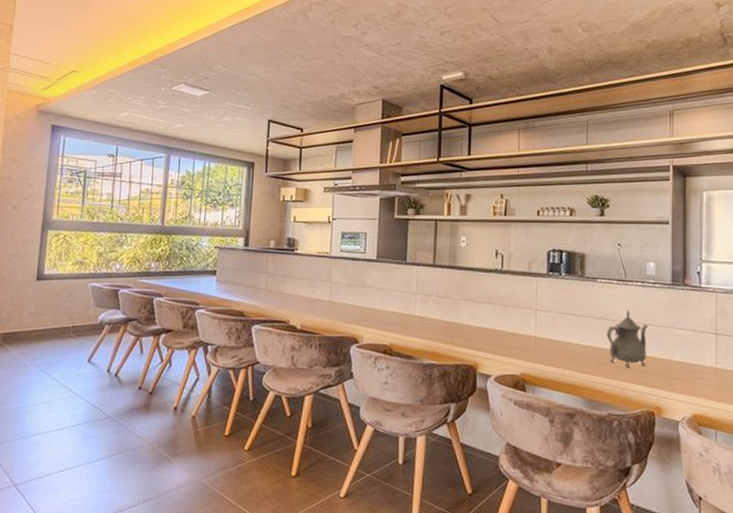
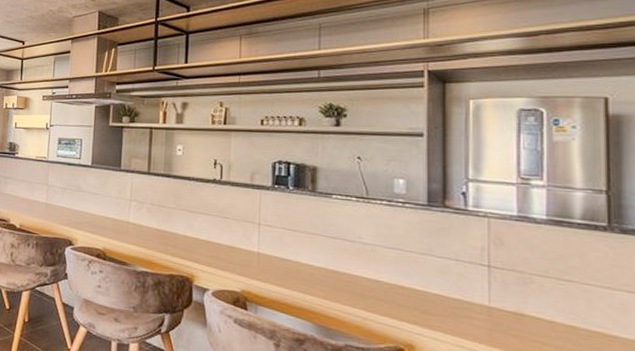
teapot: present [606,309,648,367] -> none [343,230,397,296]

